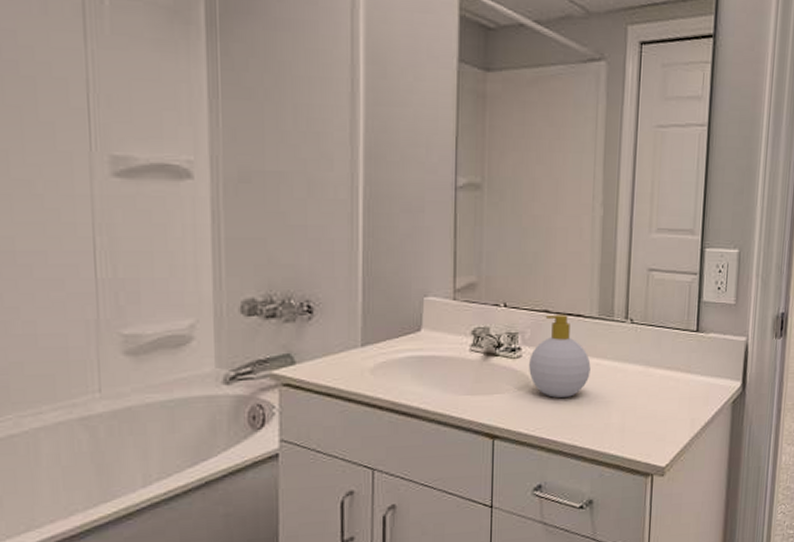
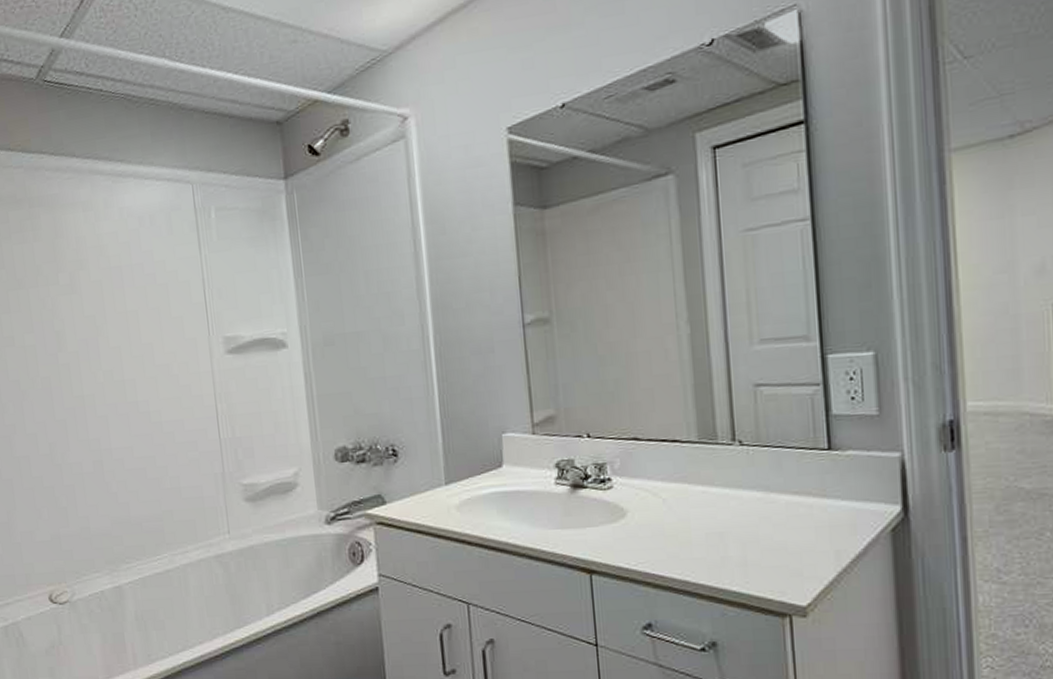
soap bottle: present [528,314,591,398] -> none [621,440,696,530]

